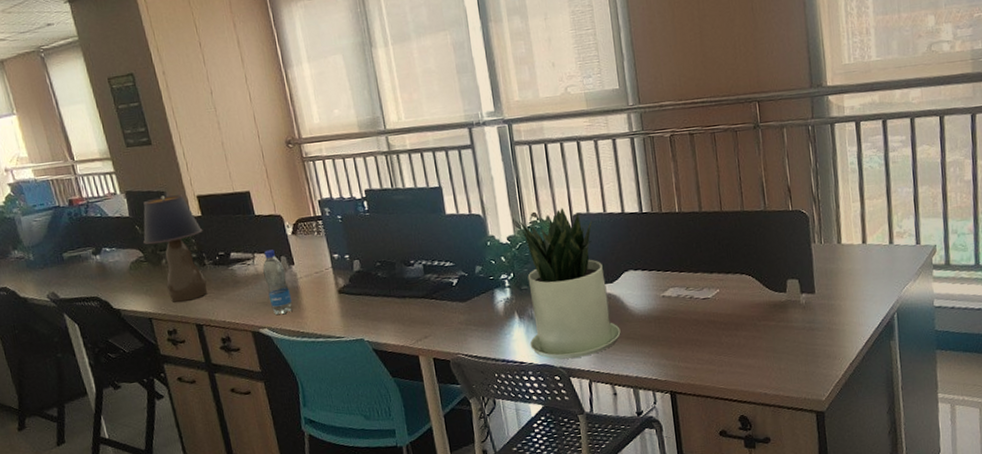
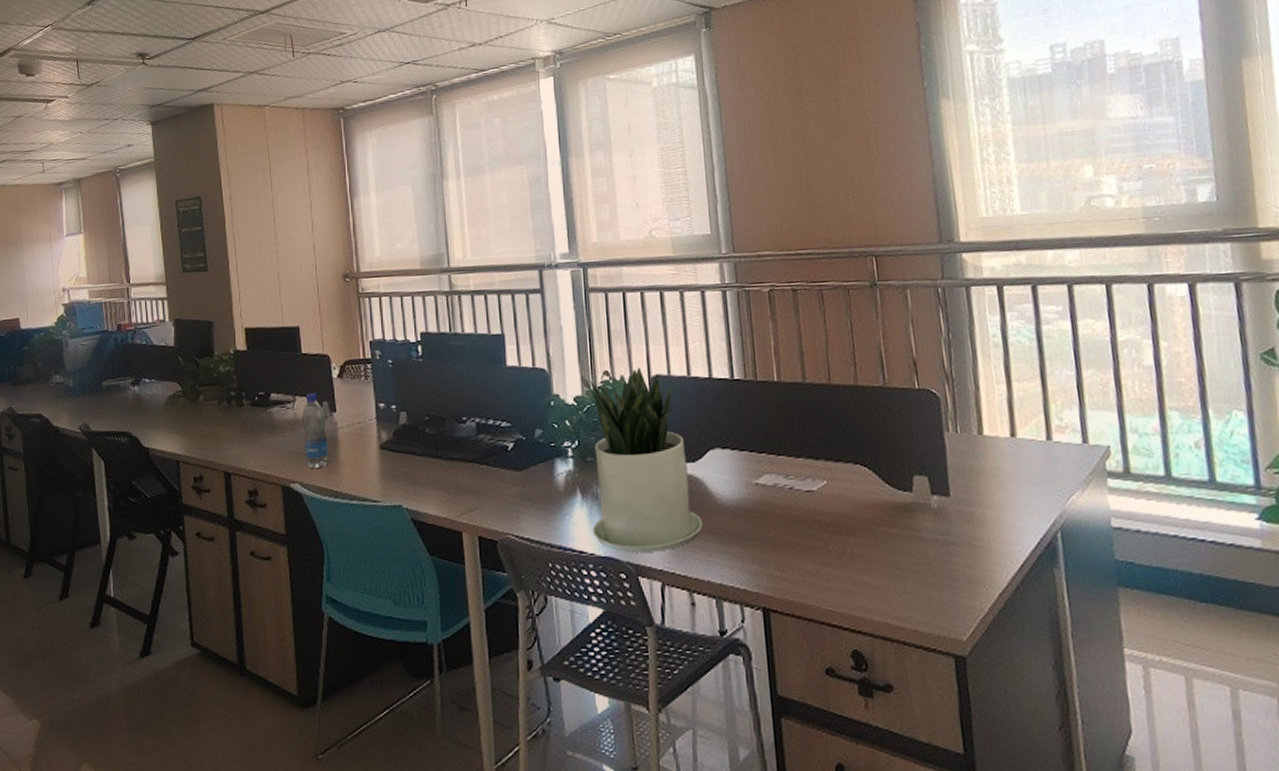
table lamp: present [143,194,208,303] -> none [184,326,246,446]

